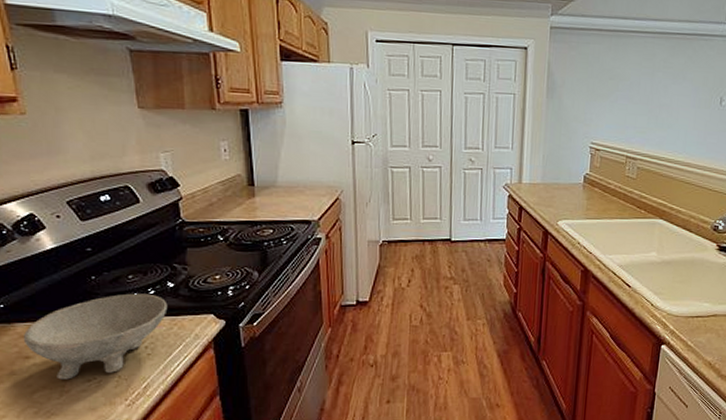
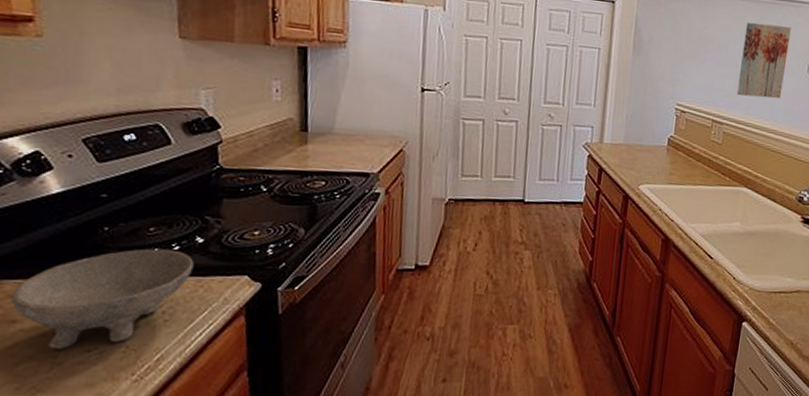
wall art: none [649,58,703,133] -> present [736,22,791,99]

